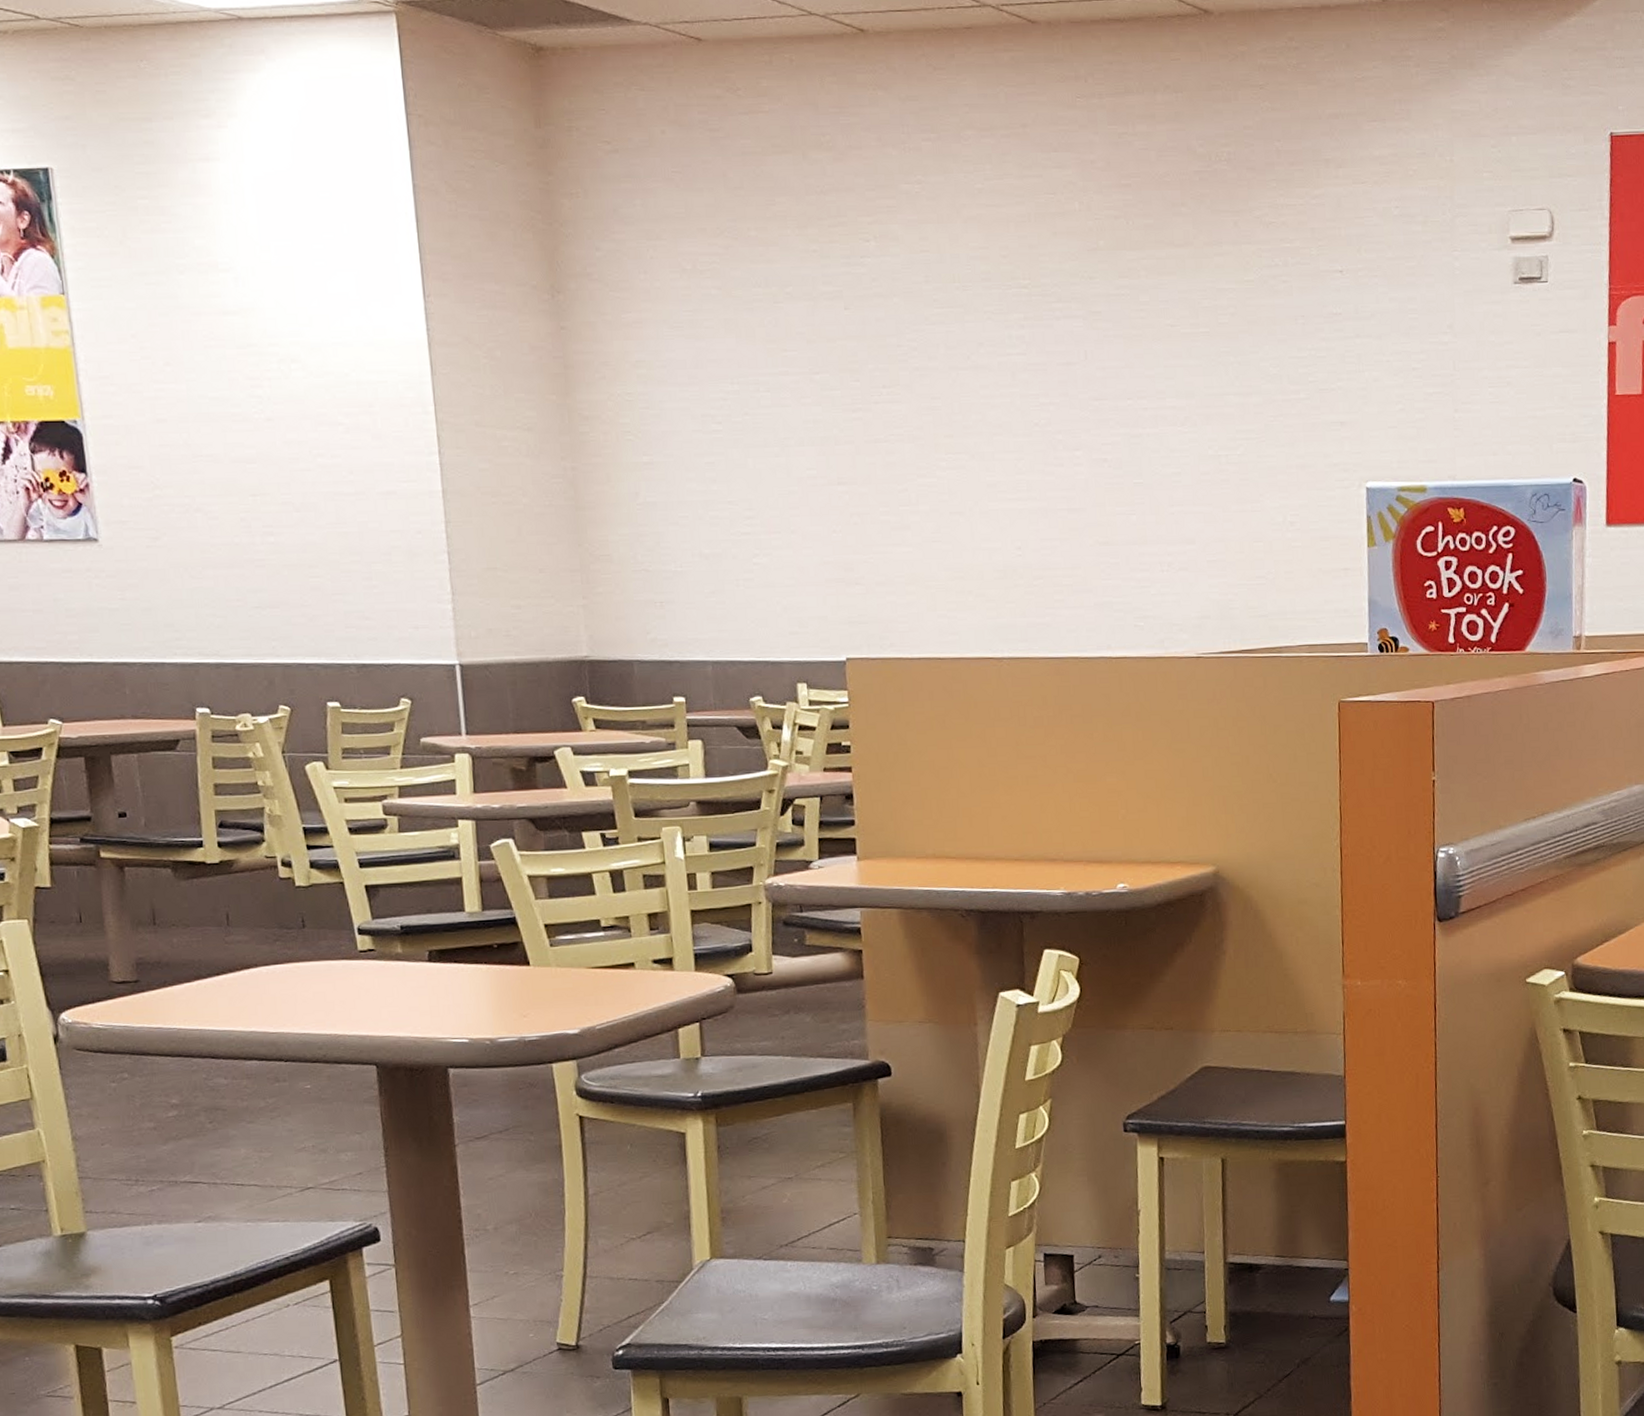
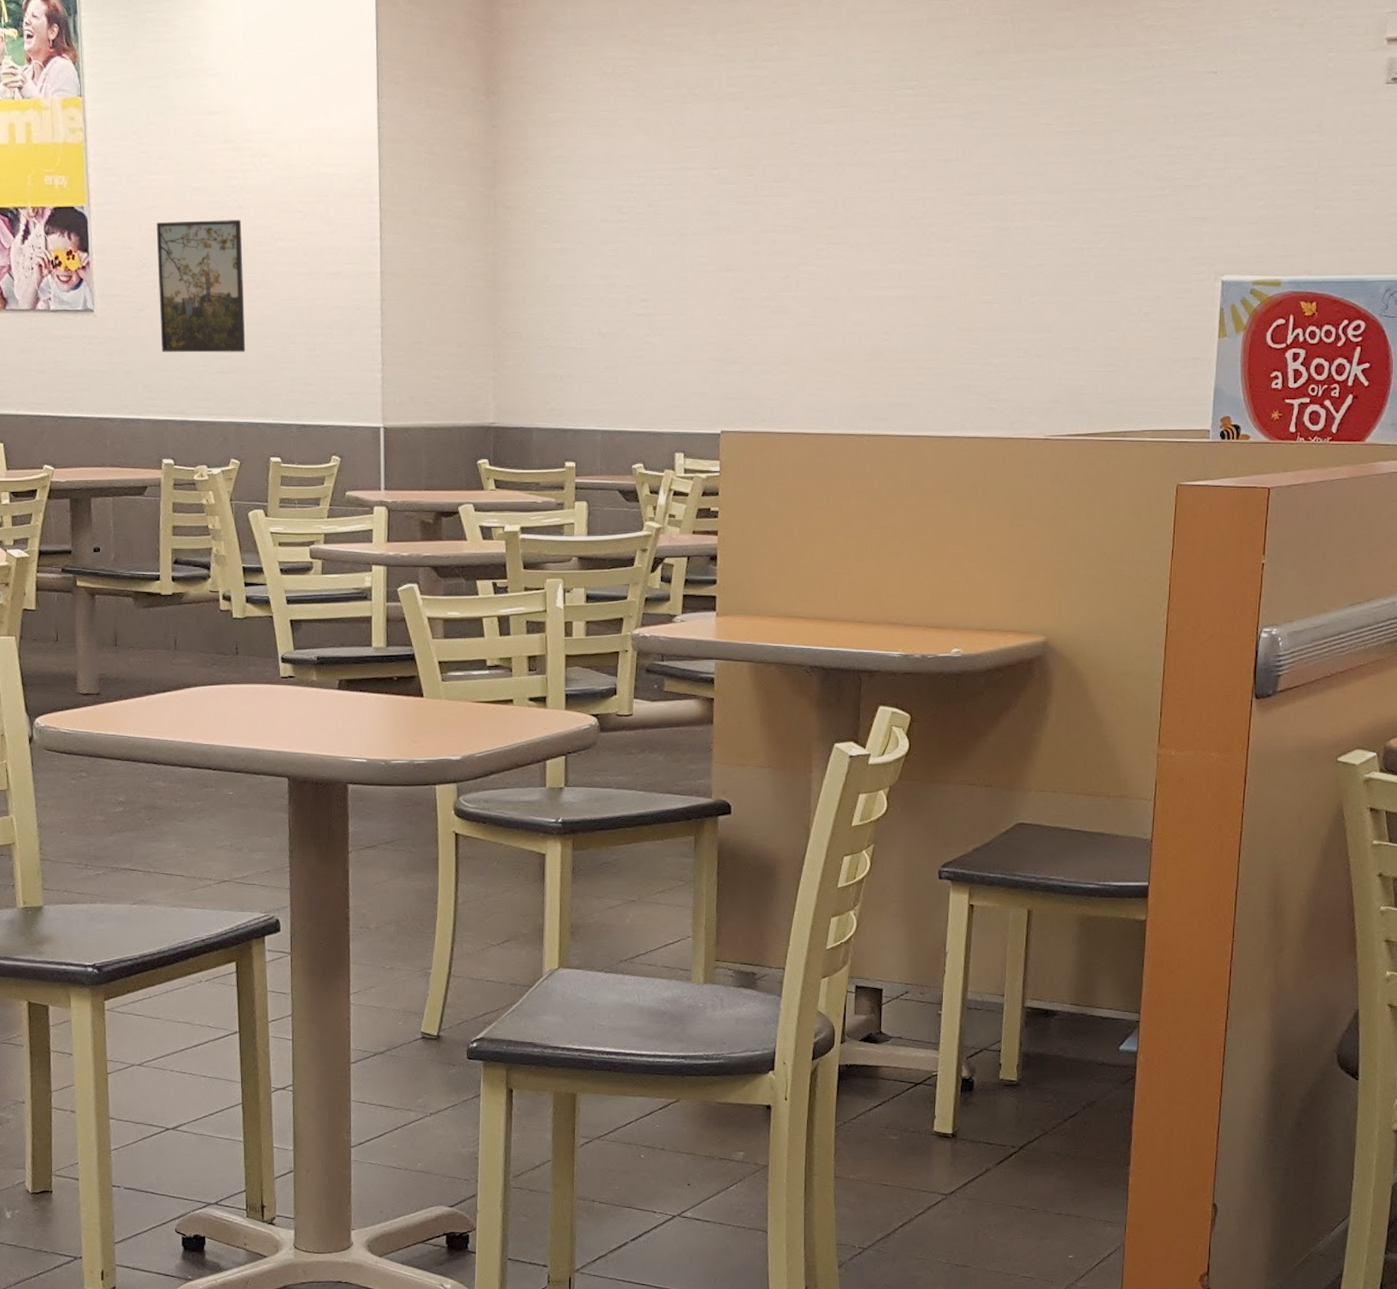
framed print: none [167,434,288,586] -> present [156,220,246,353]

